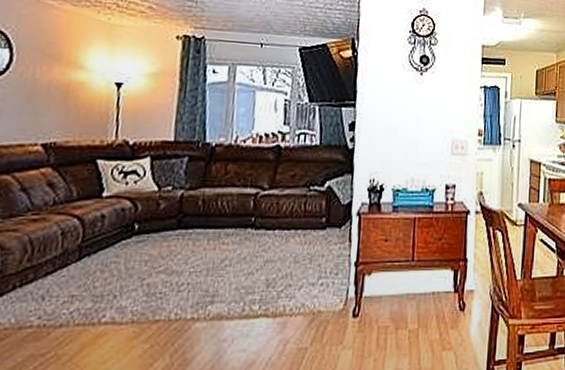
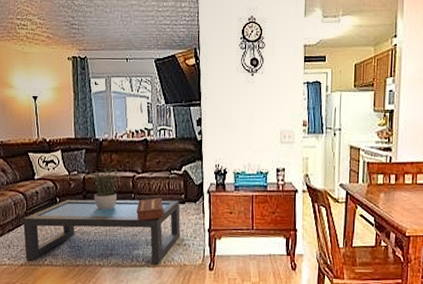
coffee table: none [69,225,319,319] -> present [22,199,181,264]
potted plant: none [190,180,240,240] -> present [89,167,122,210]
decorative box: none [255,221,296,254] -> present [136,197,164,221]

